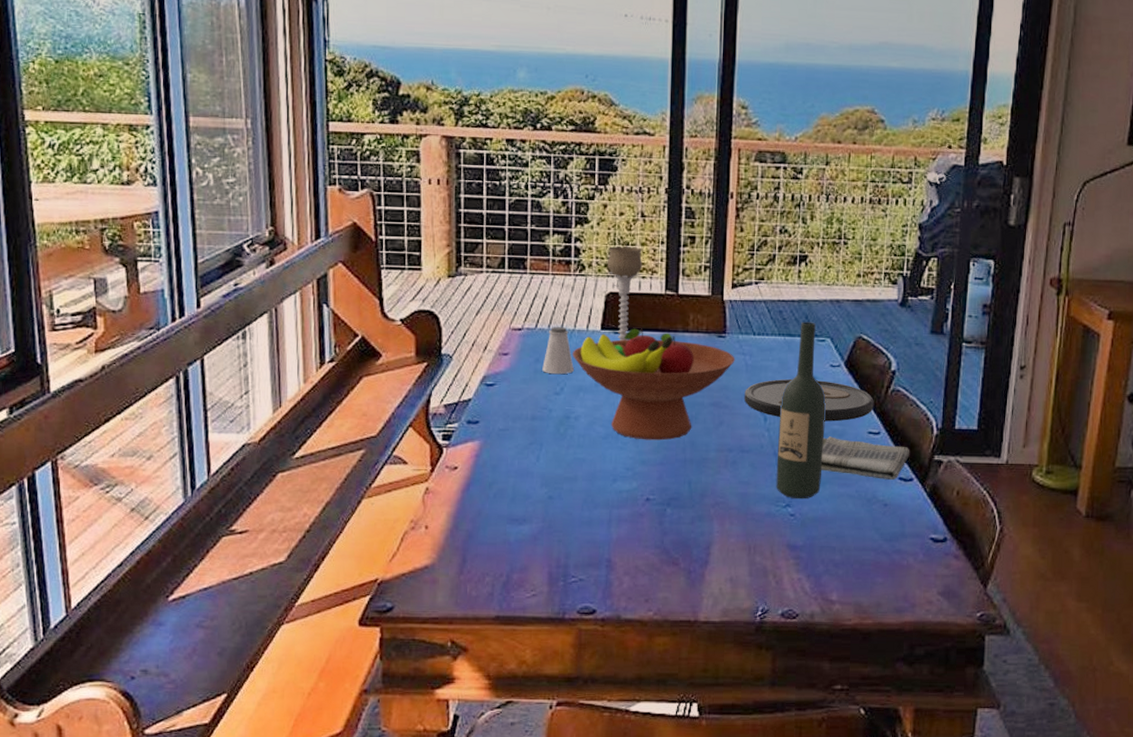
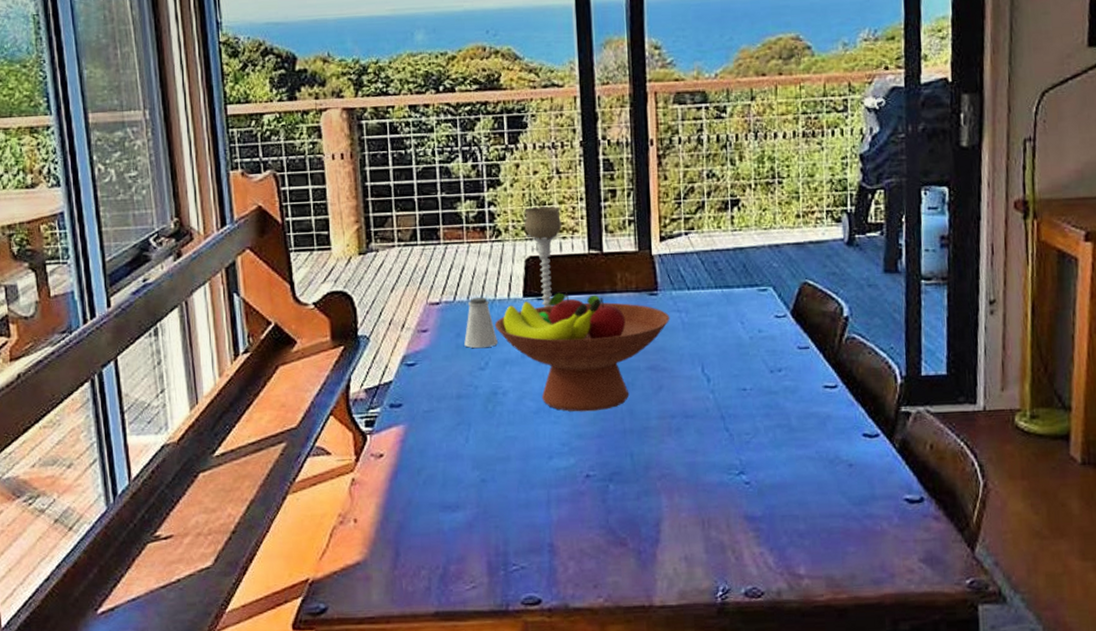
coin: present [744,379,874,422] -> none [683,333,828,378]
wine bottle: present [776,322,826,499] -> none [723,271,776,465]
dish towel: present [820,436,910,480] -> none [773,394,873,437]

